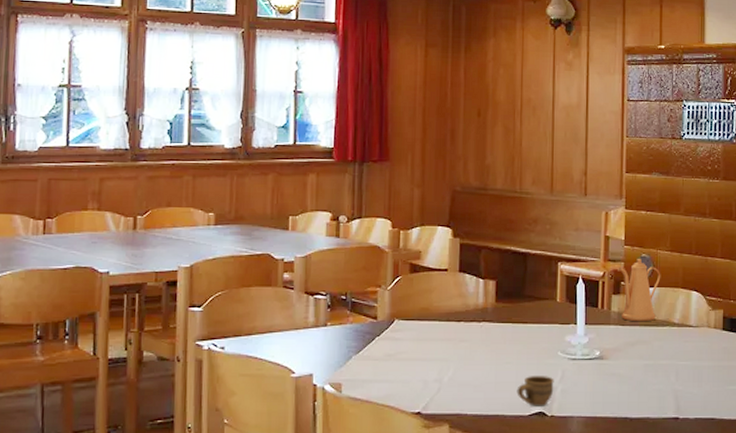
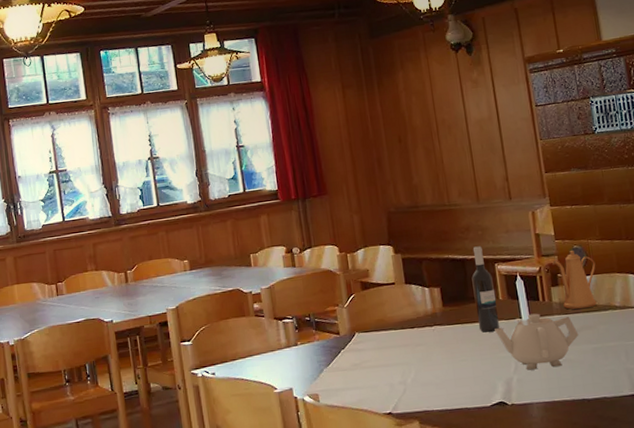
cup: present [516,376,554,406] -> none [475,368,511,397]
wine bottle: none [530,241,554,335] -> present [471,246,500,333]
teapot: none [546,321,632,381] -> present [495,313,579,370]

